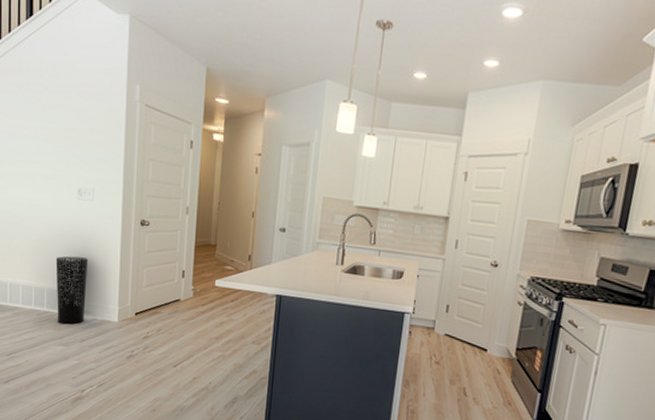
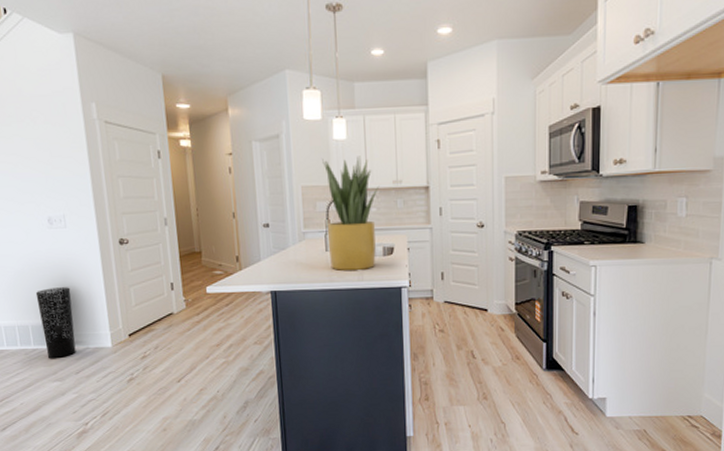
planter: none [338,173,400,289] -> present [322,156,380,271]

